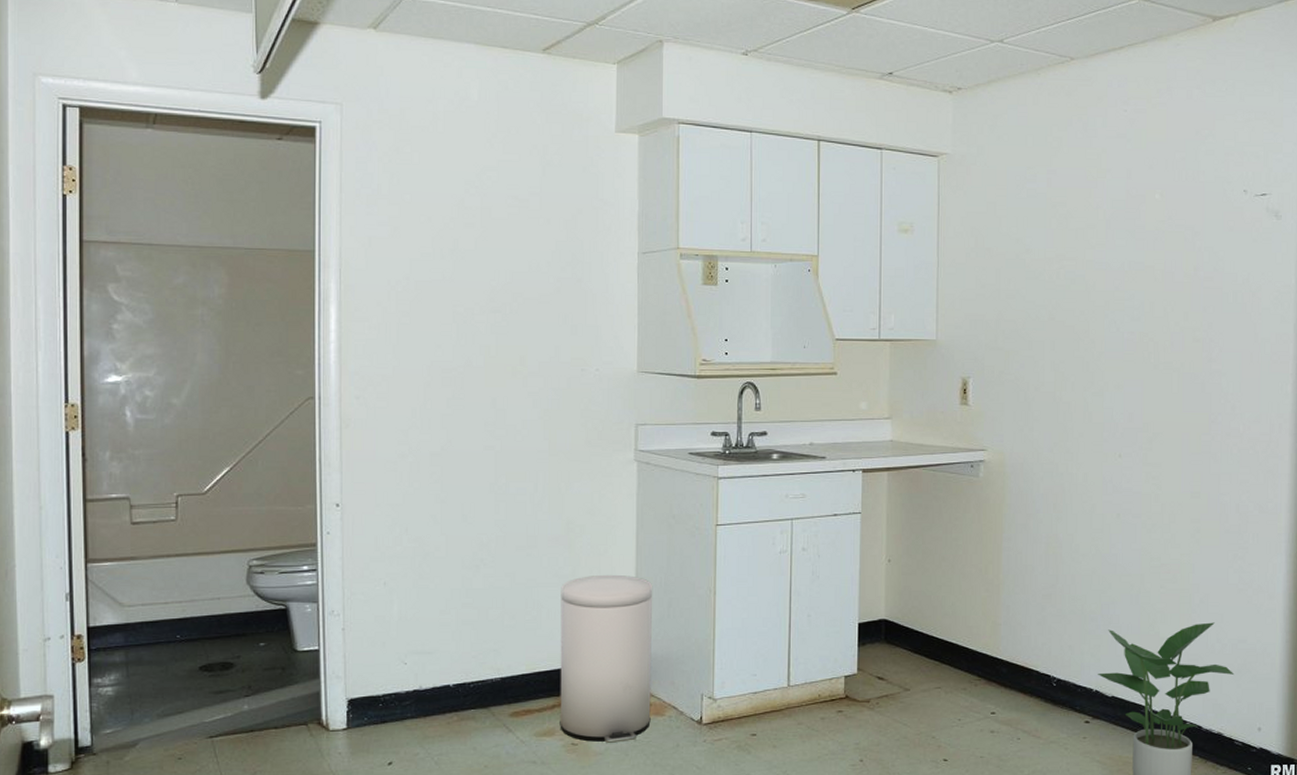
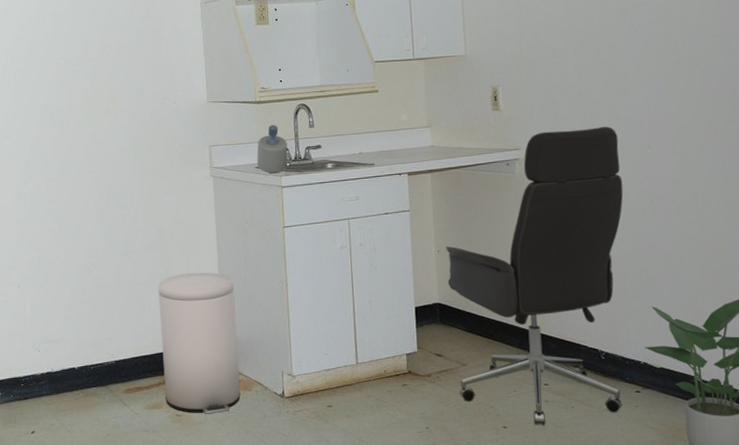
soap dispenser: none [691,405,728,462] -> present [257,125,288,174]
office chair: none [896,430,1090,758] -> present [446,126,624,425]

